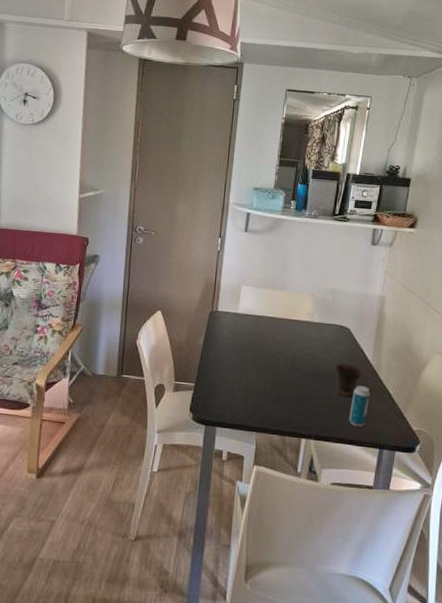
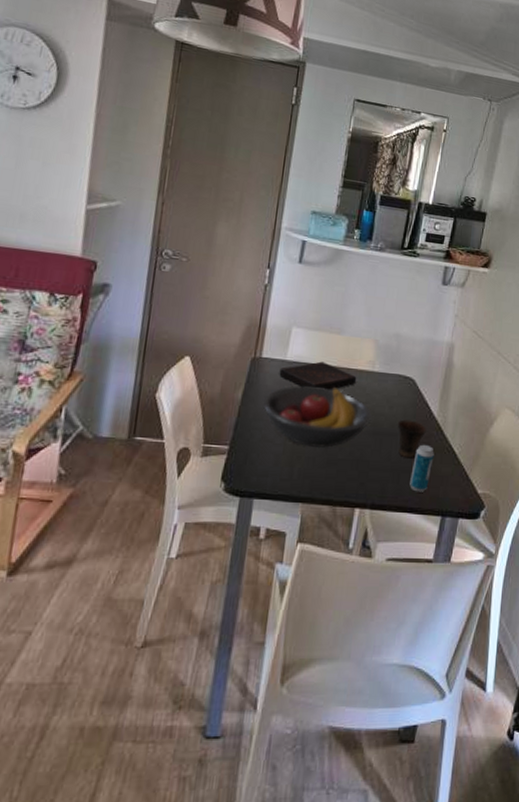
fruit bowl: none [220,334,313,387] -> present [263,385,372,449]
book: none [232,314,298,338] -> present [279,361,357,390]

